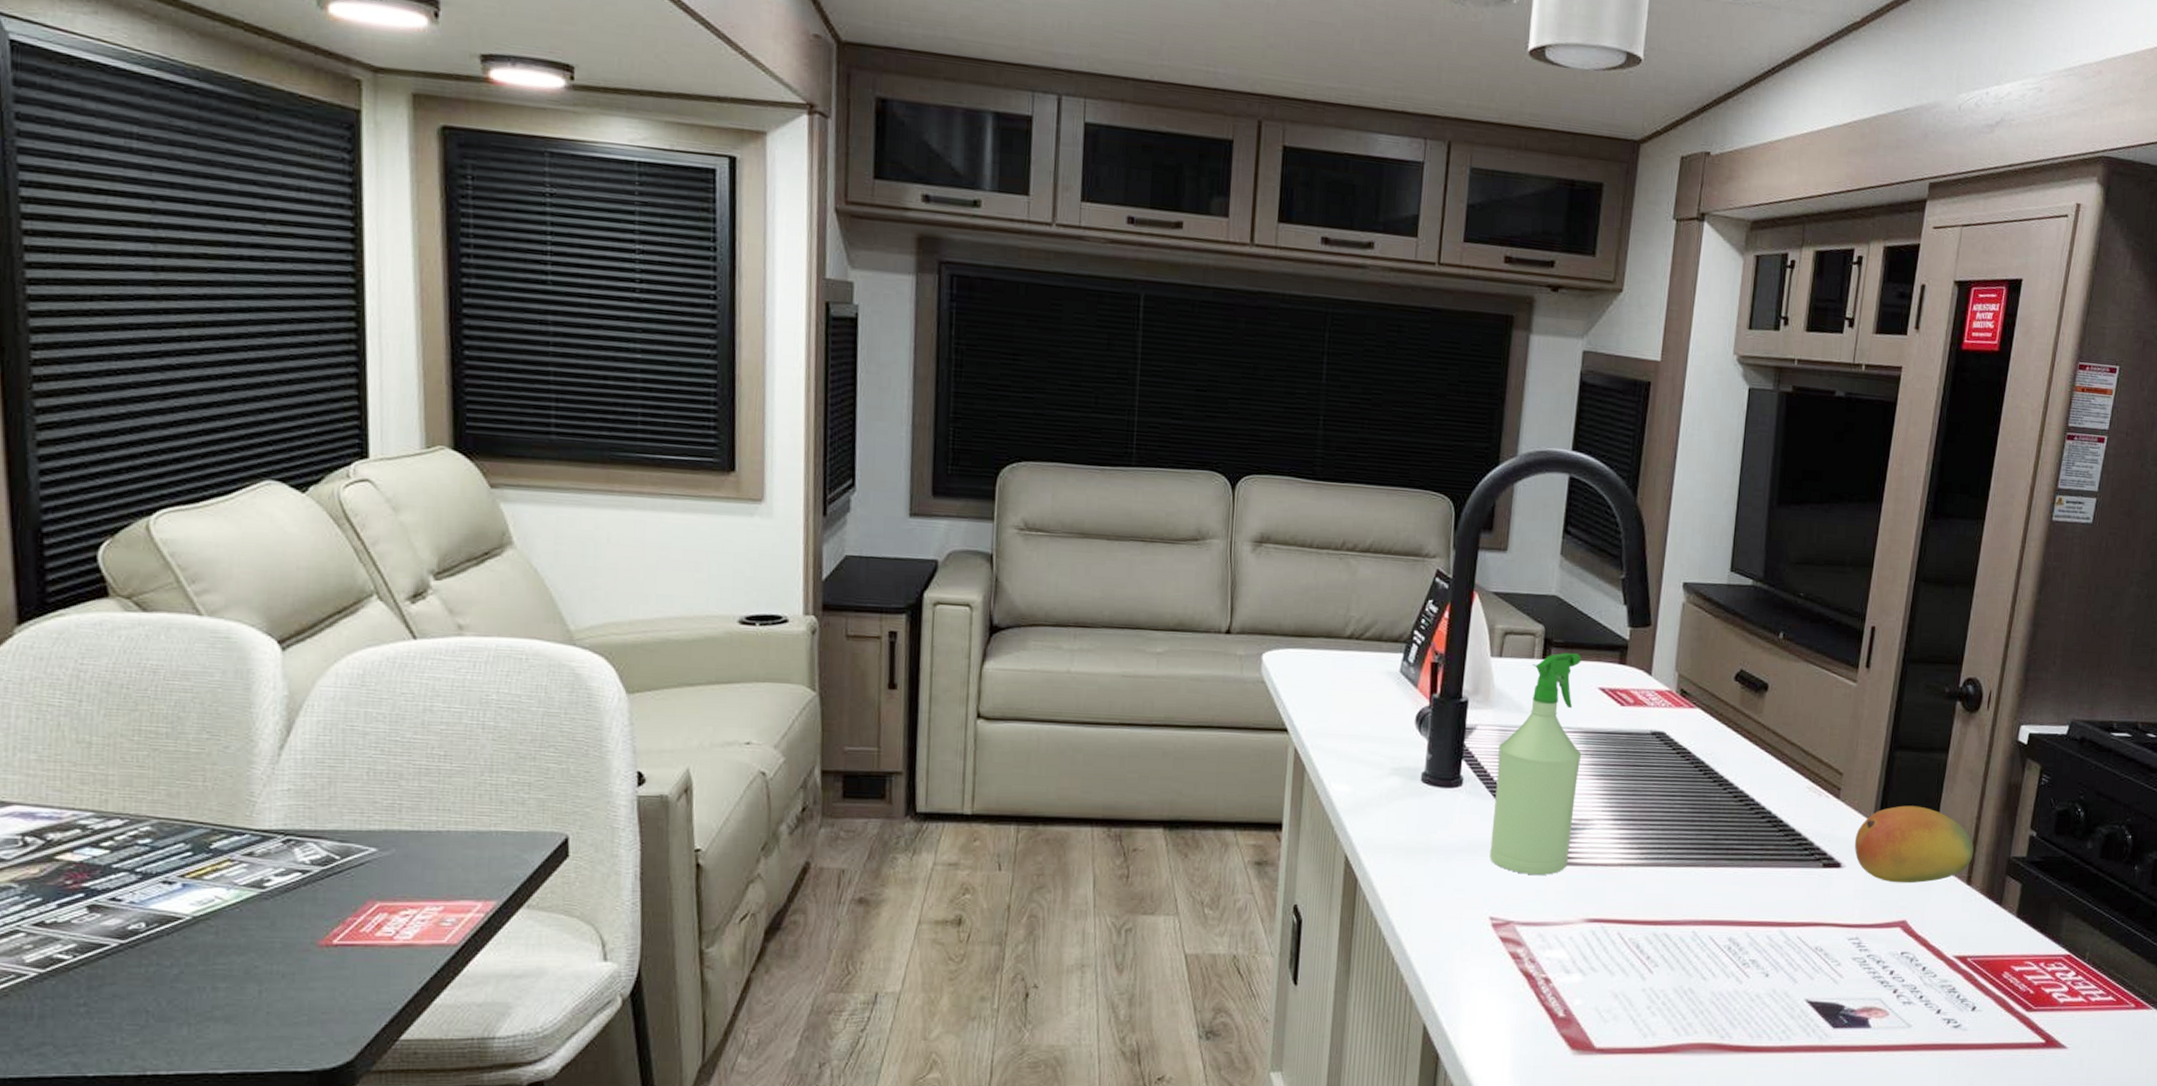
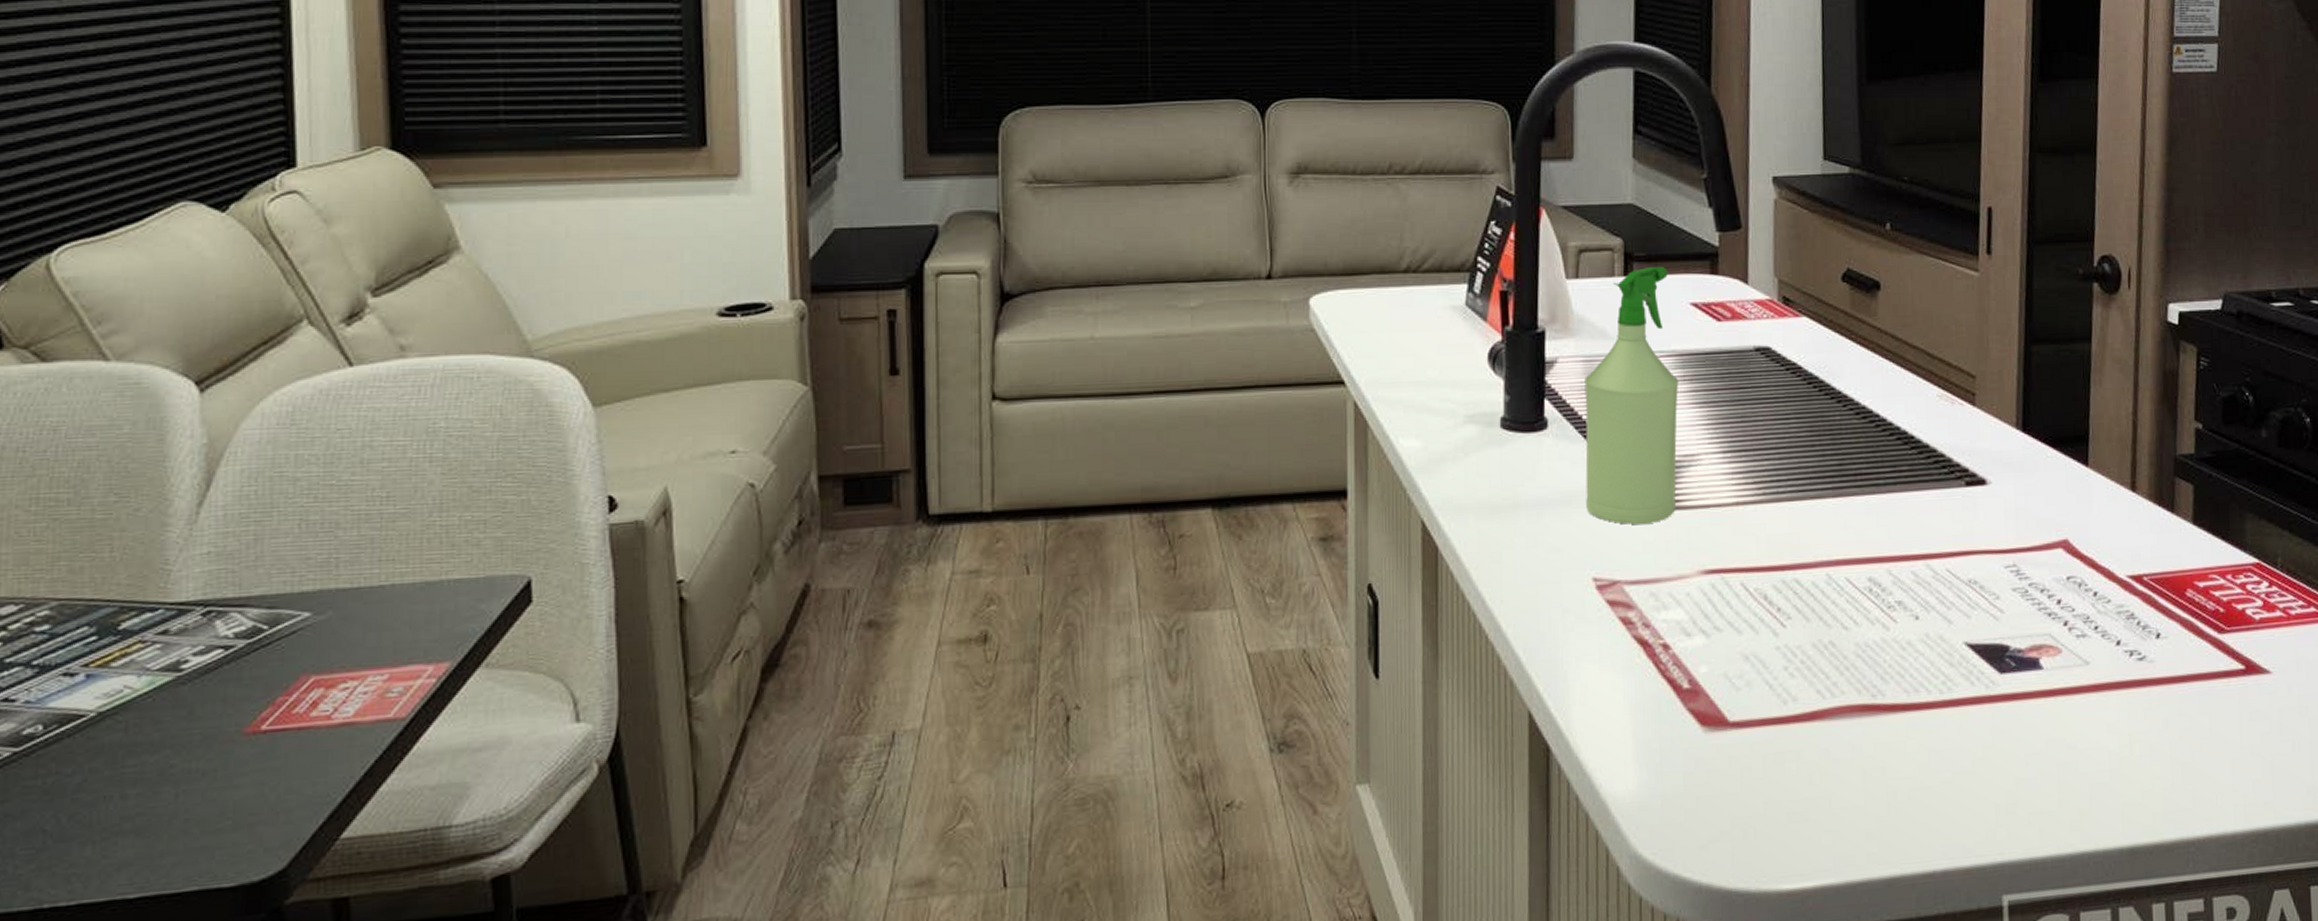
fruit: present [1854,805,1974,884] -> none [1998,406,2135,497]

